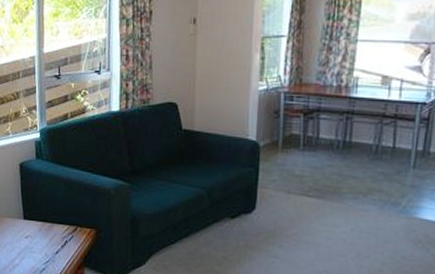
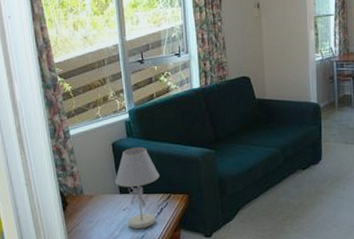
table lamp: none [19,170,67,261] -> present [114,147,160,229]

